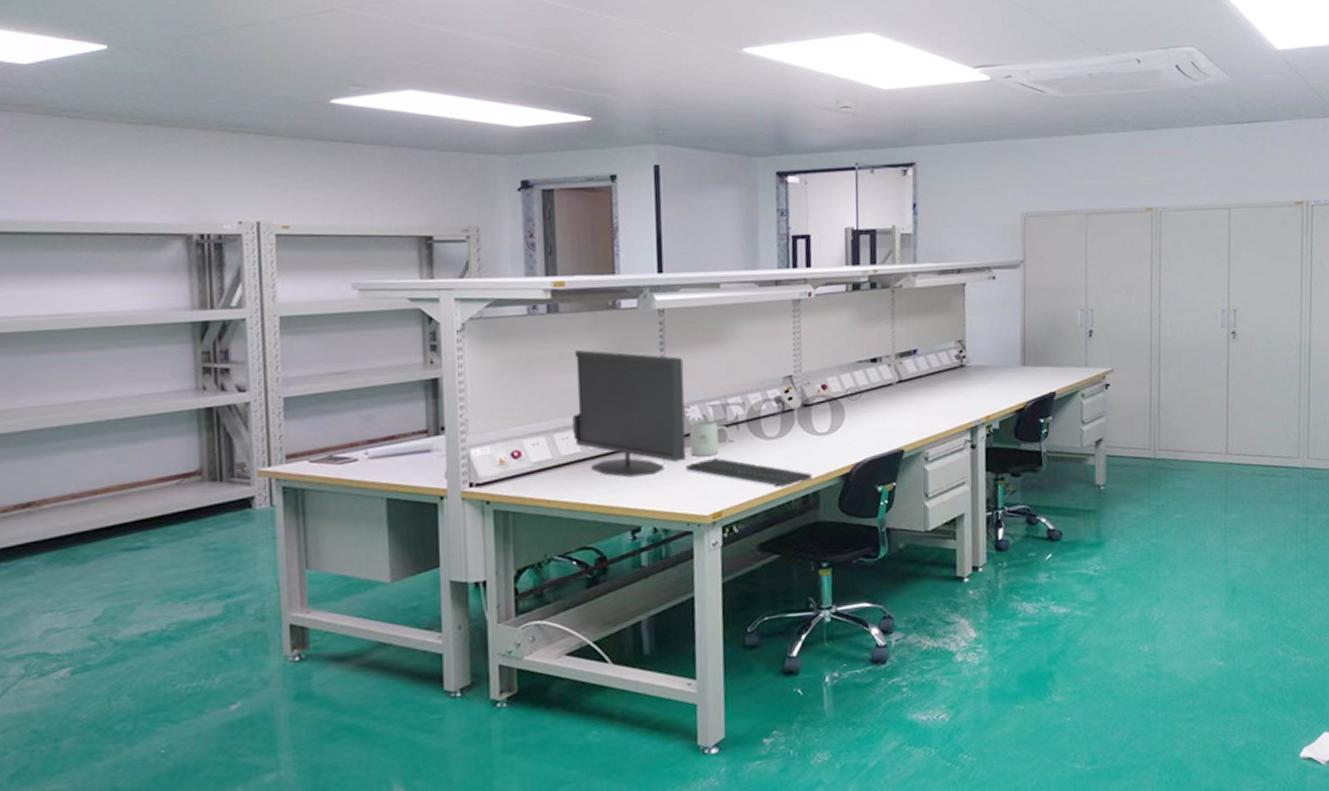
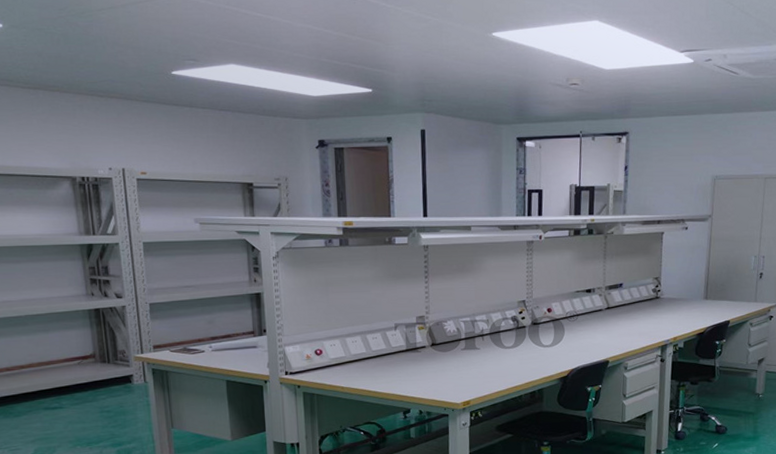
monitor: present [572,350,686,478] -> none [359,275,444,373]
computer keyboard: present [686,457,812,487] -> none [444,360,538,385]
mug: present [689,420,730,457] -> none [446,332,477,360]

